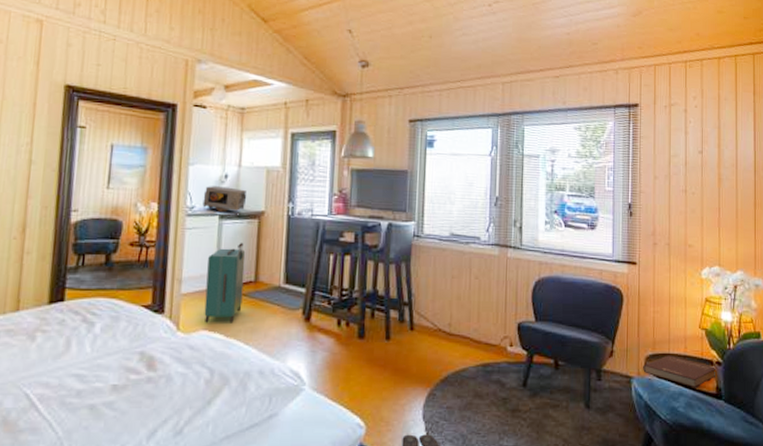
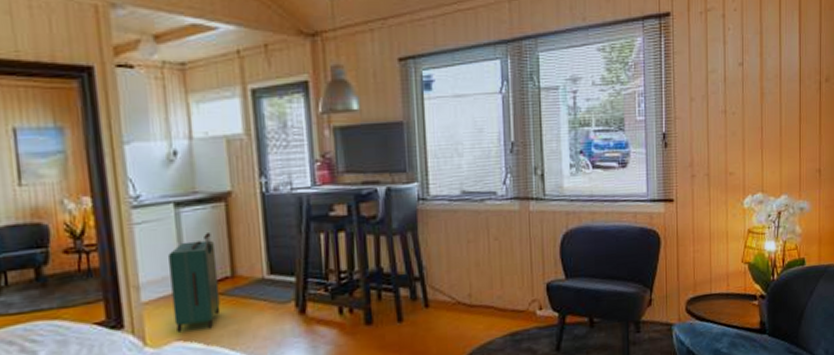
microwave: present [202,186,247,213] -> none [149,166,206,200]
book: present [643,355,718,388] -> none [684,295,761,327]

